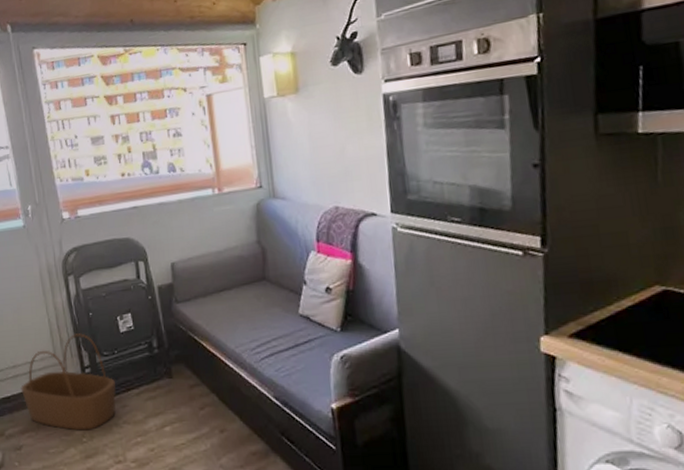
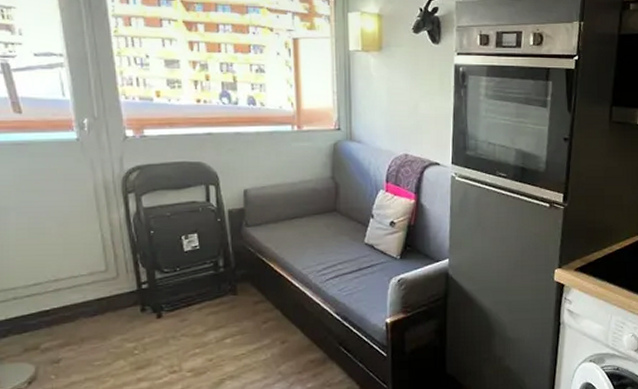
basket: present [20,333,117,431] -> none [63,250,176,344]

